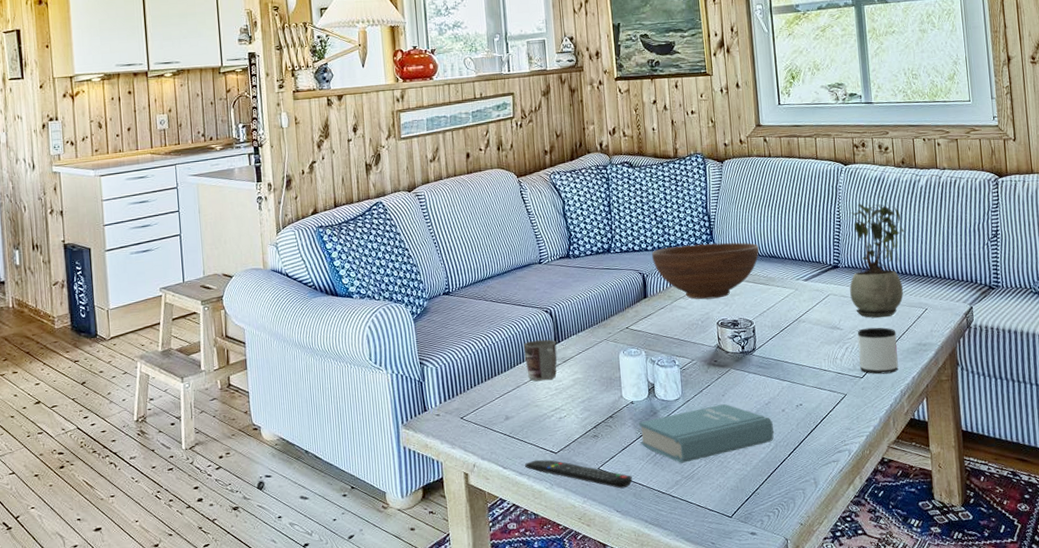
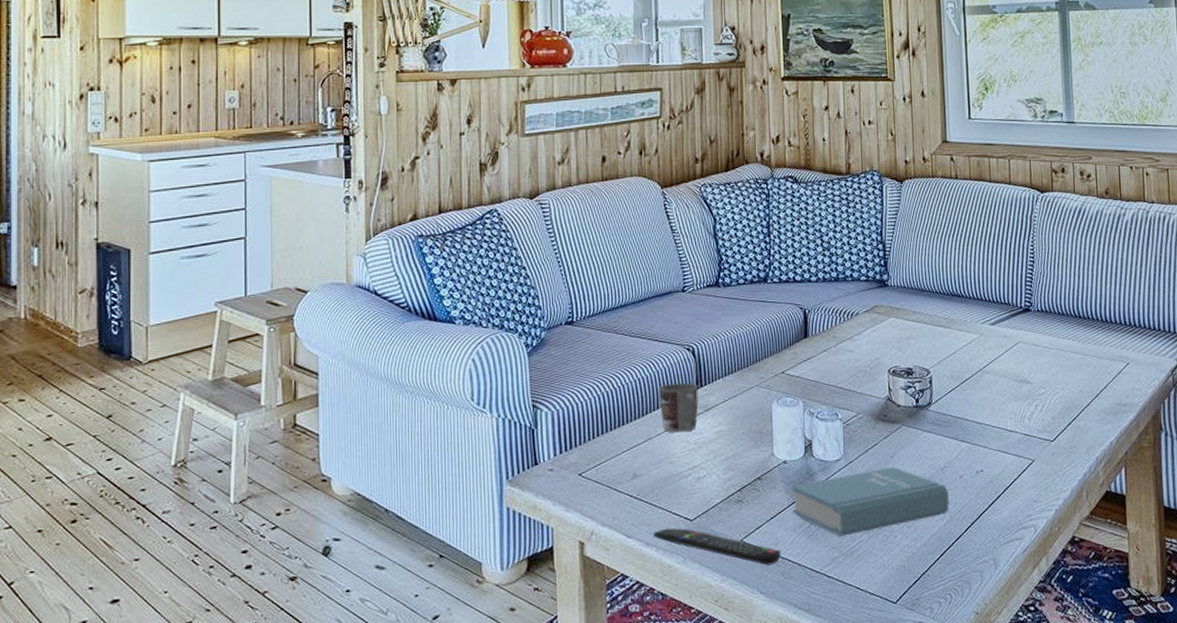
fruit bowl: present [651,242,759,300] -> none [815,276,940,343]
potted plant: present [850,197,907,318] -> none [1042,231,1108,372]
mug: present [857,327,899,375] -> none [1049,382,1095,438]

